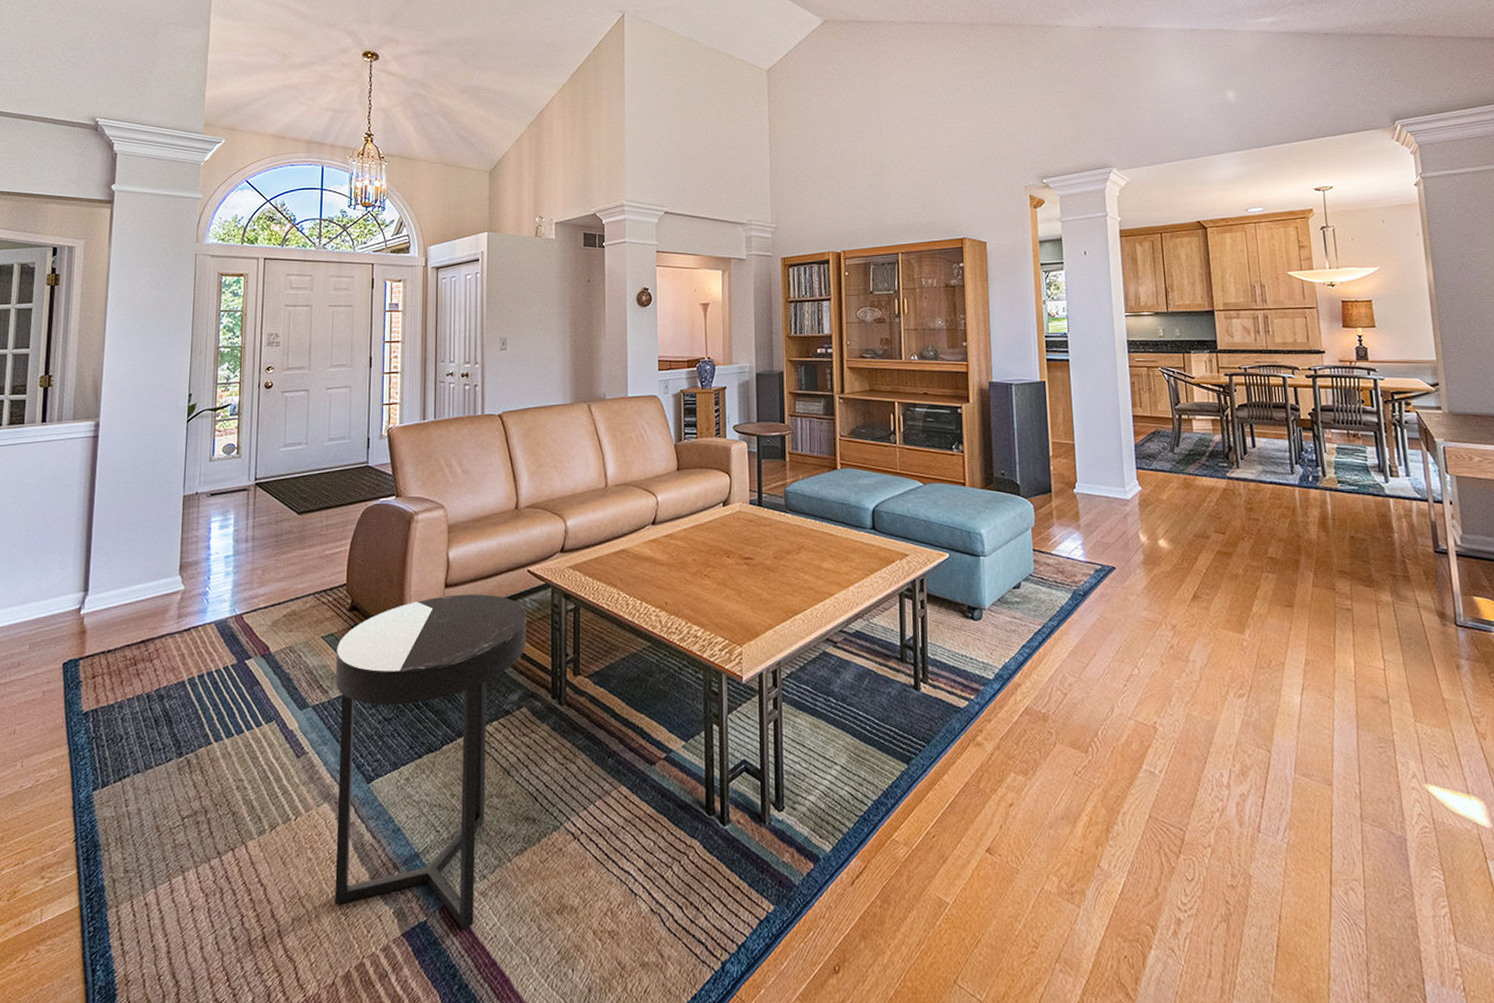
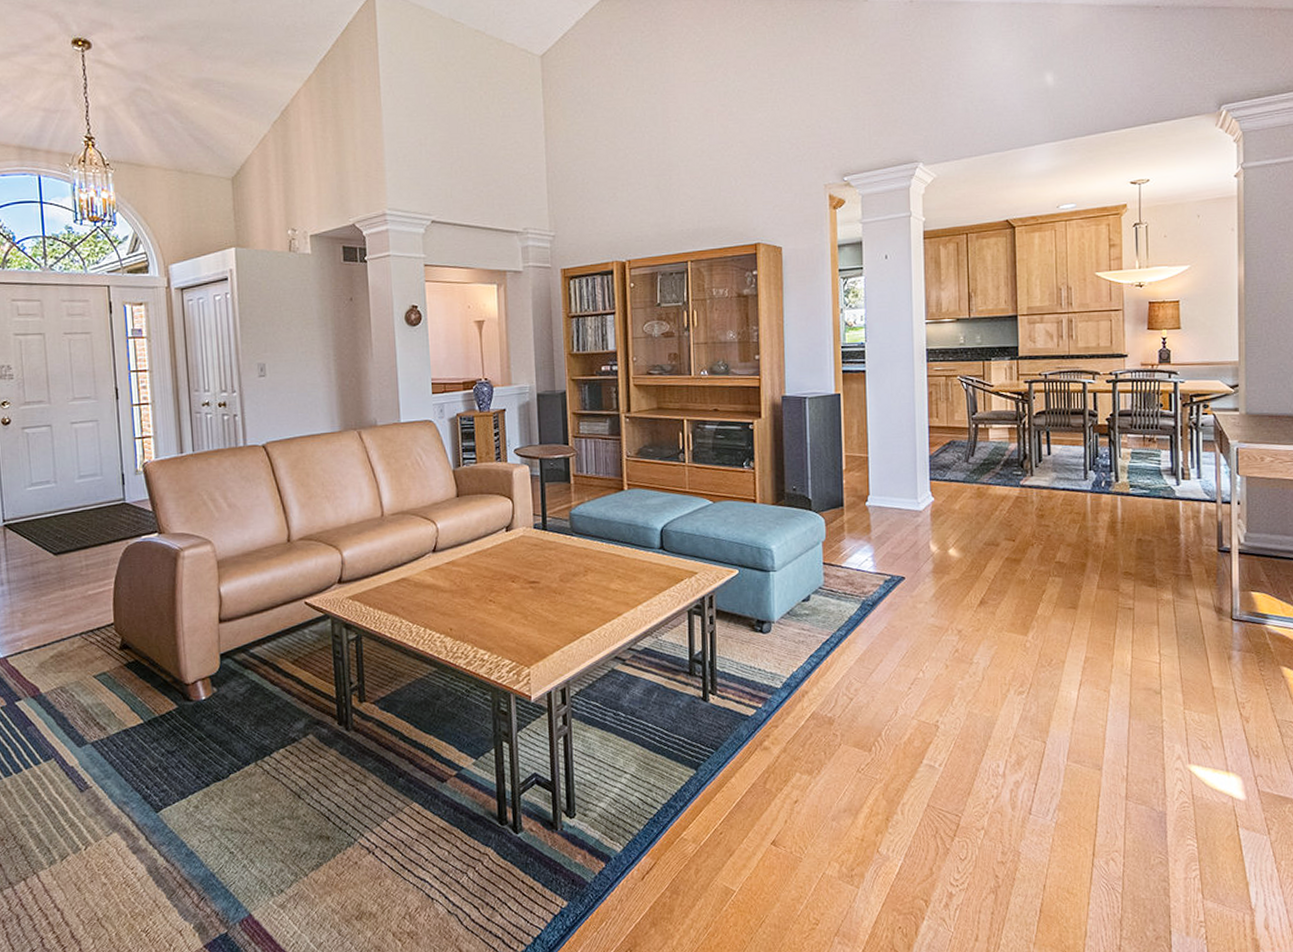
side table: present [334,594,527,929] -> none [110,627,309,938]

